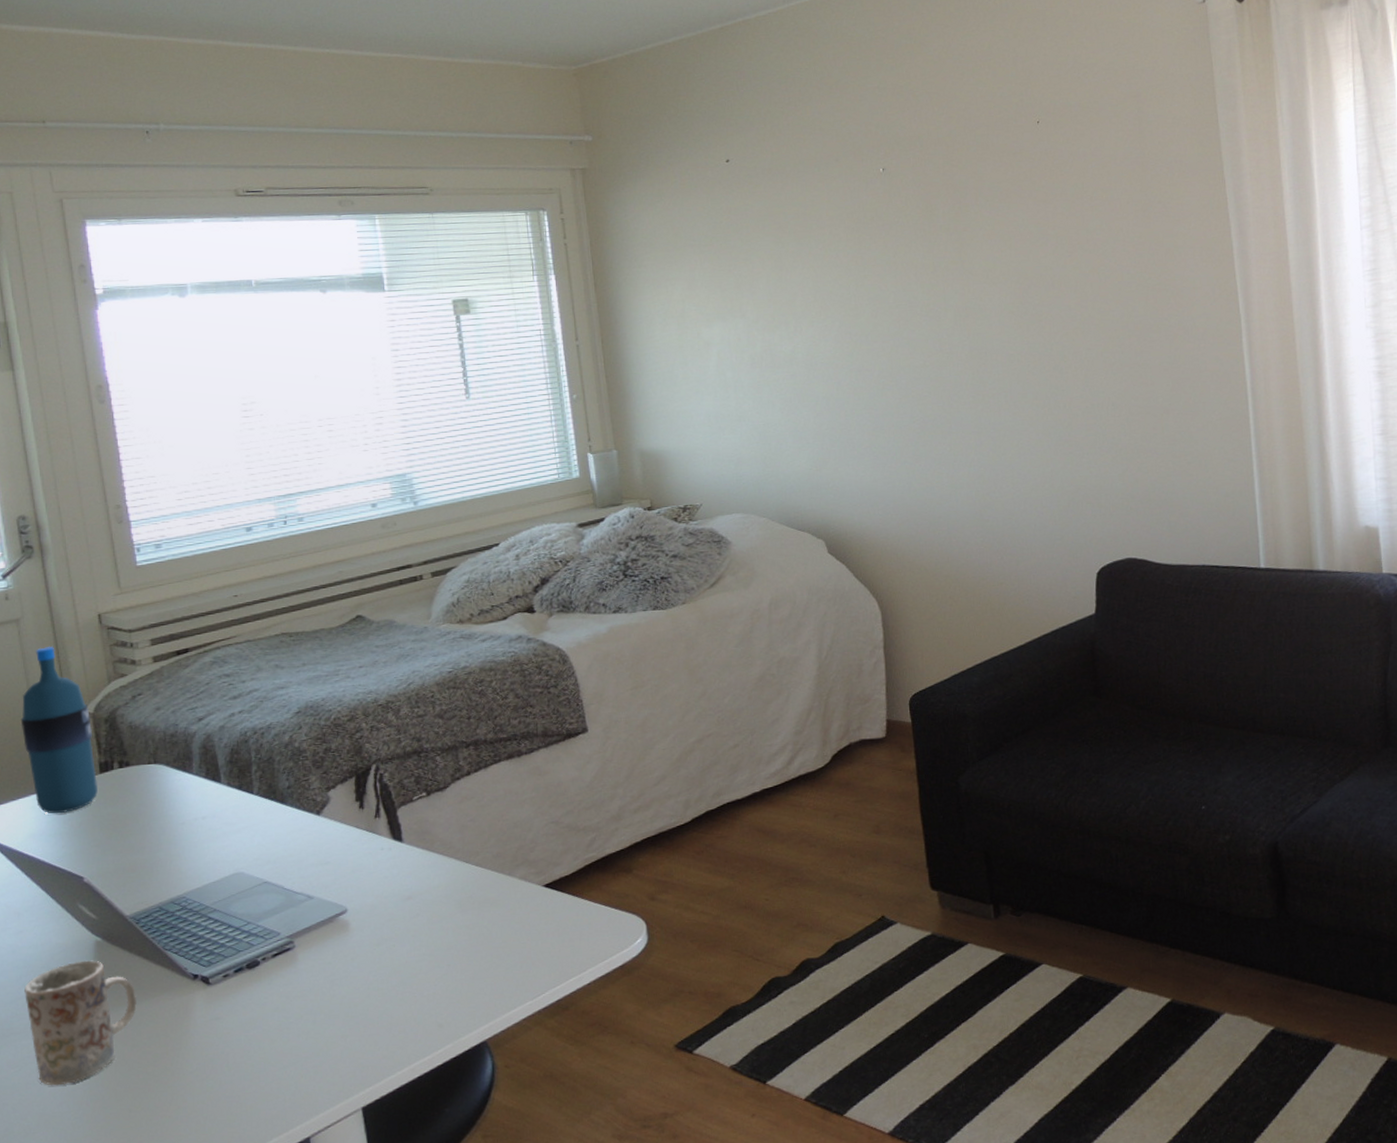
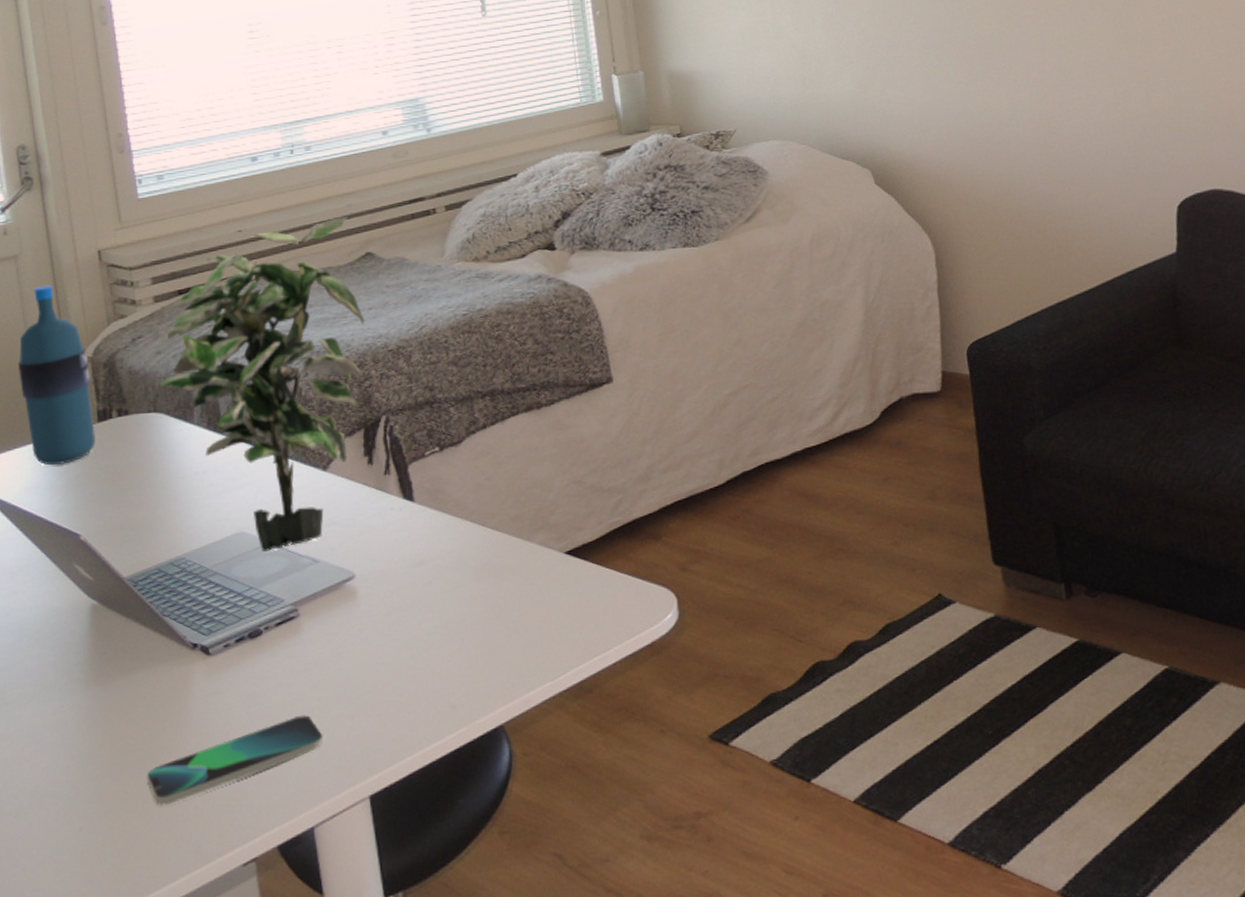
mug: present [24,960,137,1086] -> none [18,625,133,762]
smartphone: none [151,1037,318,1122] -> present [147,715,323,806]
potted plant: none [160,581,356,891] -> present [160,216,365,553]

